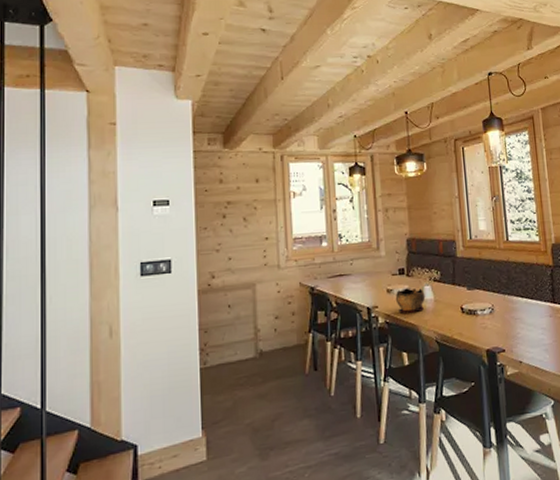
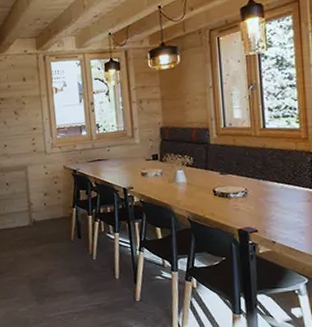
decorative bowl: present [395,288,426,313] -> none [149,172,178,194]

